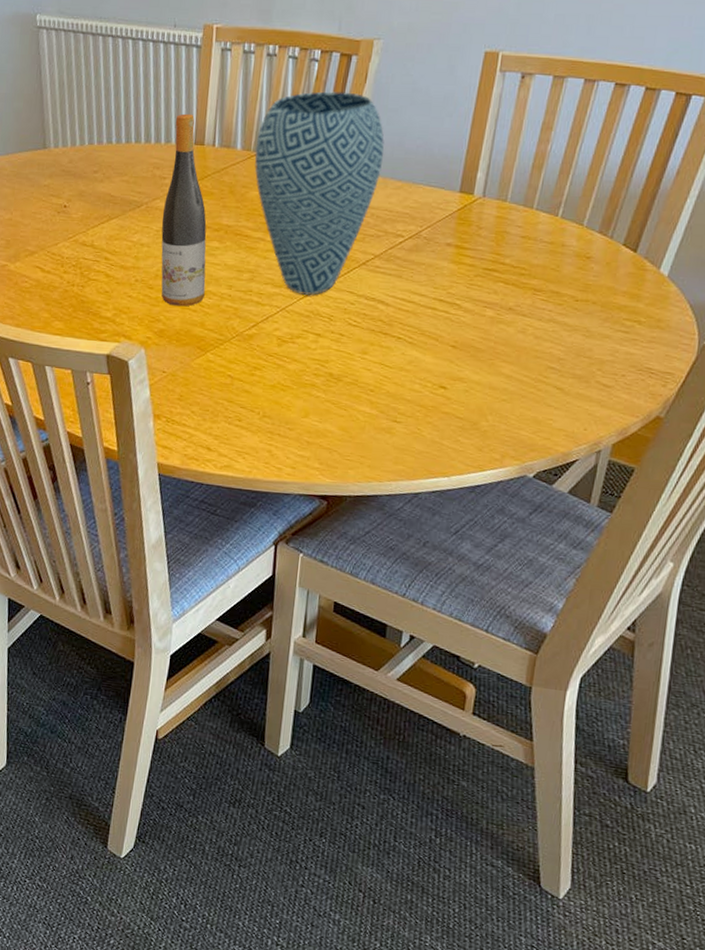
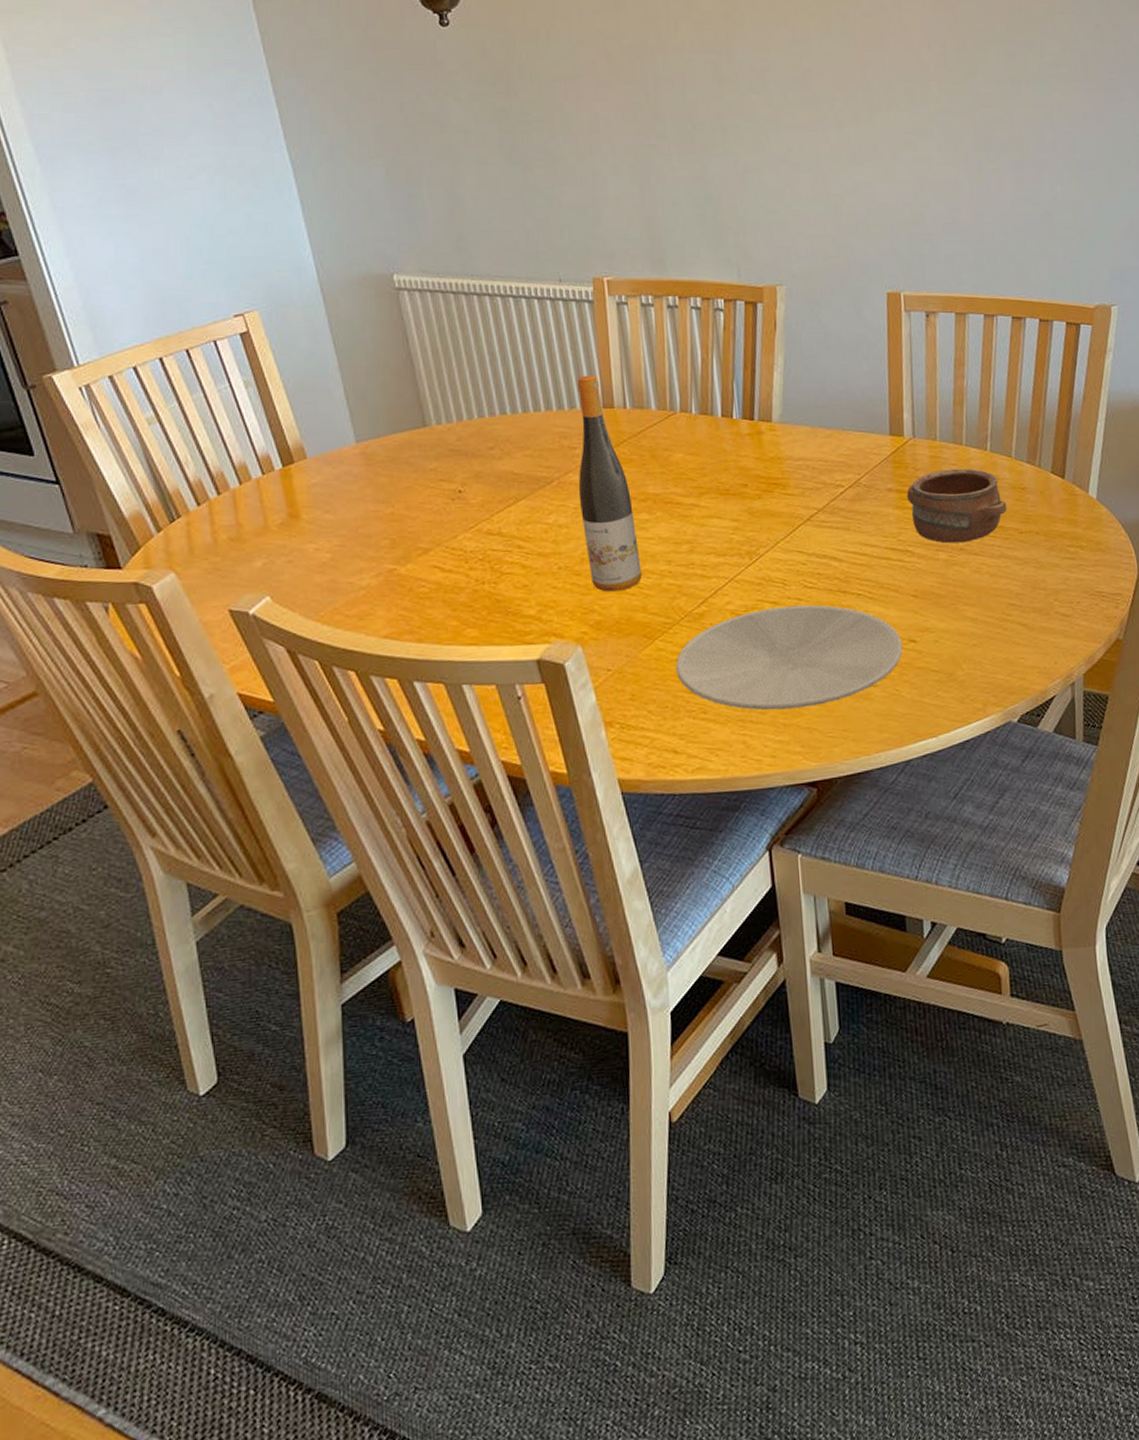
plate: none [221,339,433,431] -> present [676,604,903,711]
vase: present [254,91,385,296] -> none [671,341,808,562]
pottery: none [465,230,567,303] -> present [907,468,1007,544]

